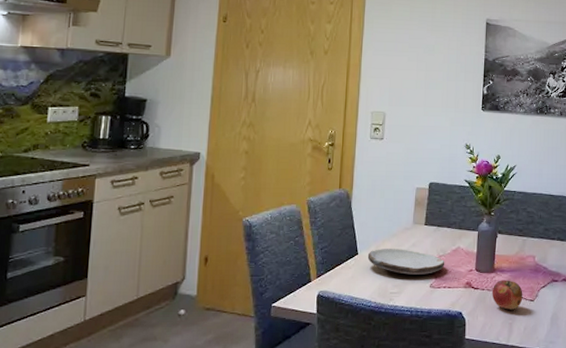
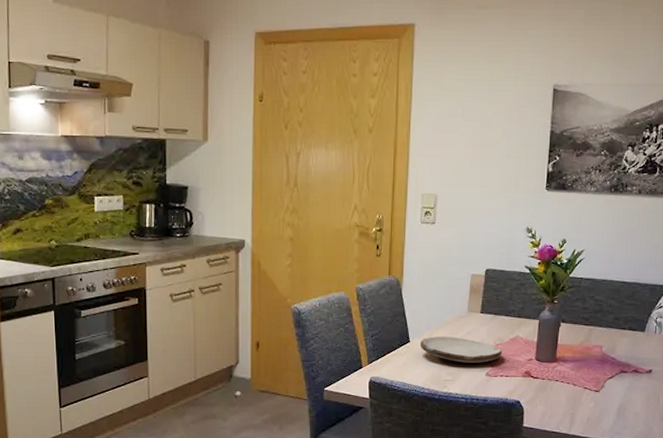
fruit: present [492,280,523,310] -> none [552,370,588,400]

